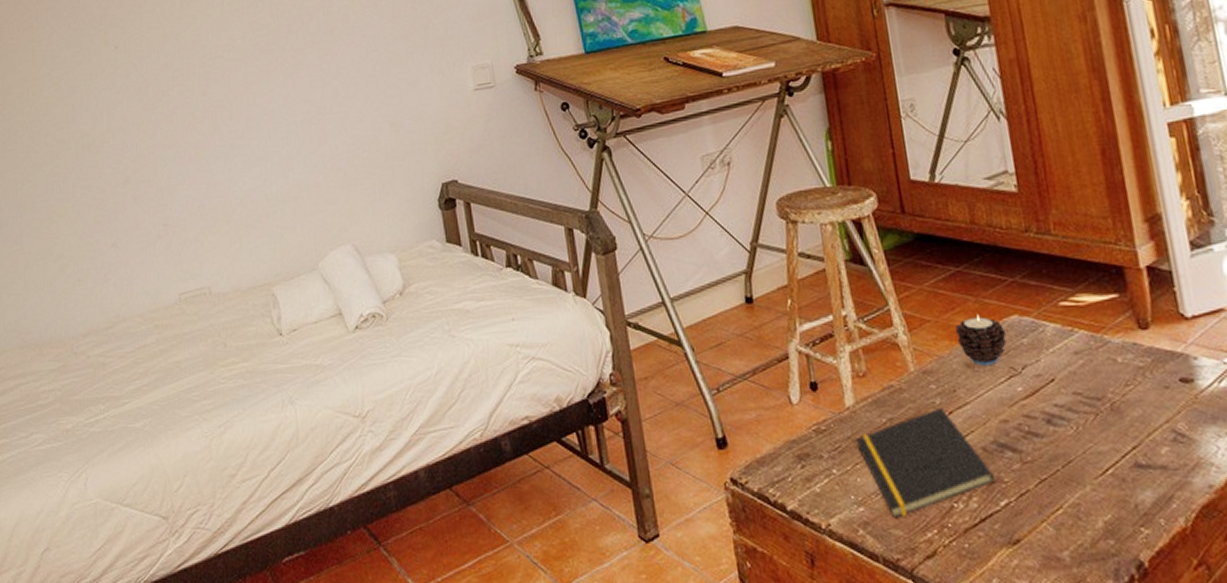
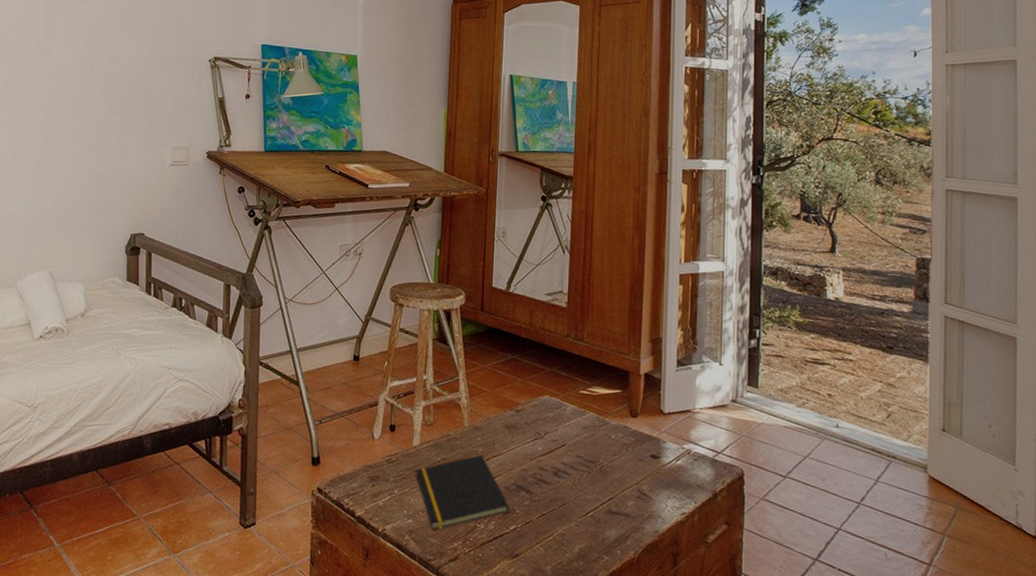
candle: present [954,315,1007,367] -> none [502,392,539,430]

